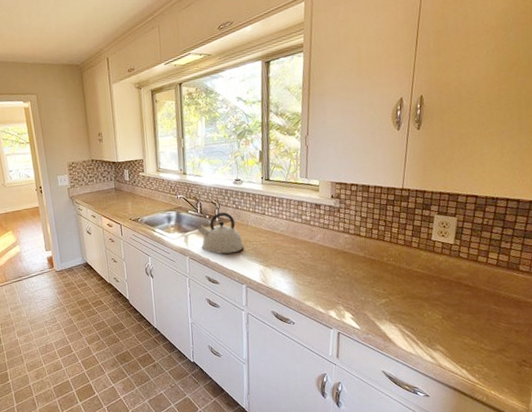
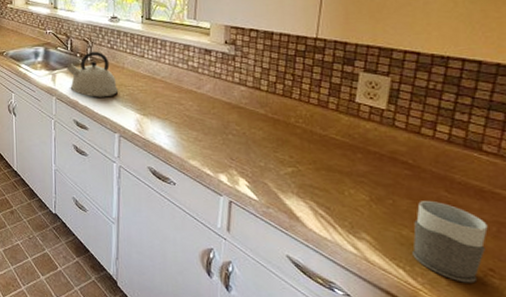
mug: none [472,313,522,374] -> present [412,201,488,284]

